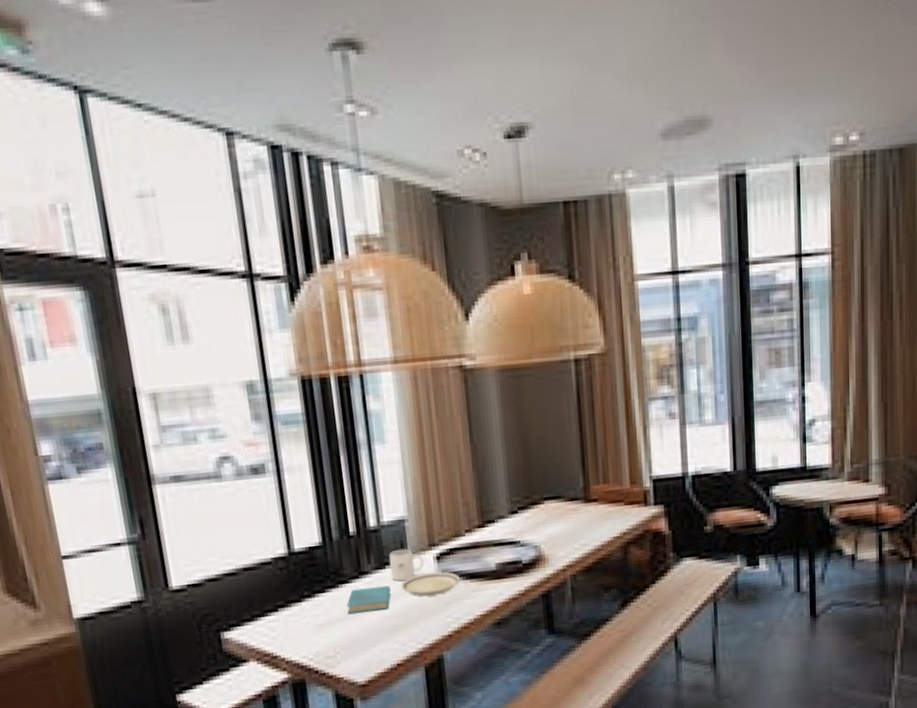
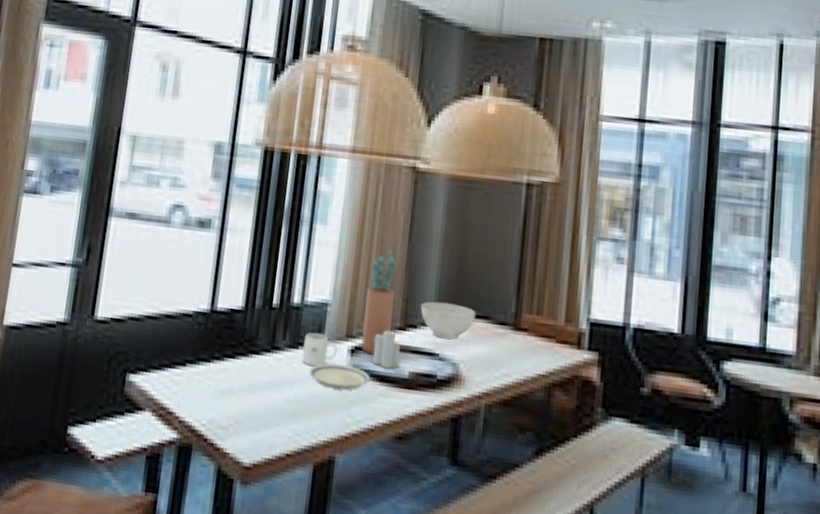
book: present [346,585,391,614] -> none [251,362,299,392]
vase: none [439,450,470,558] -> present [360,246,397,356]
candle: none [456,529,485,566] -> present [372,329,400,369]
bowl: none [494,491,548,526] -> present [420,301,477,340]

